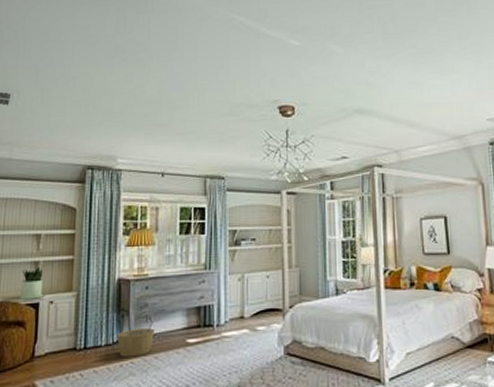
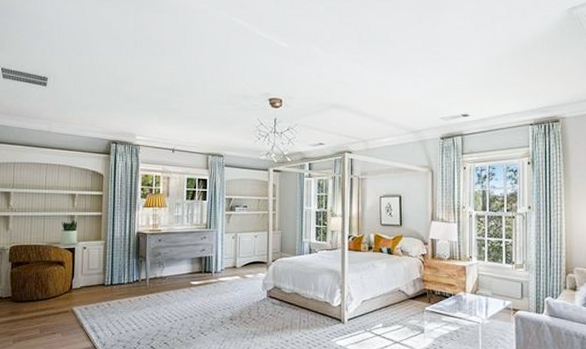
basket: present [116,328,154,357] -> none [136,272,166,293]

